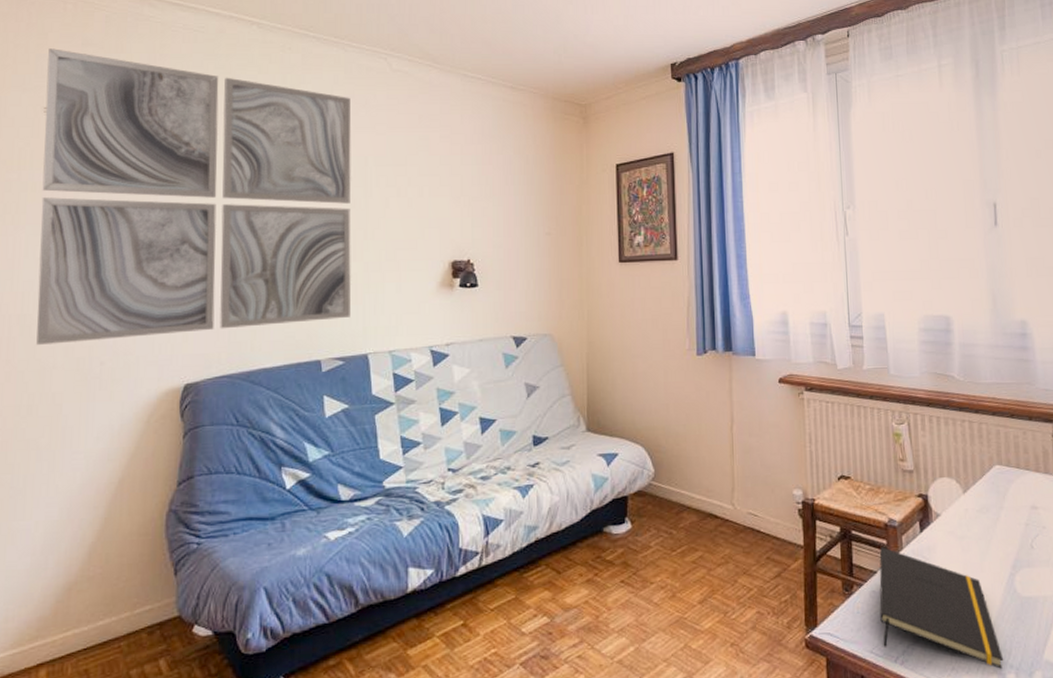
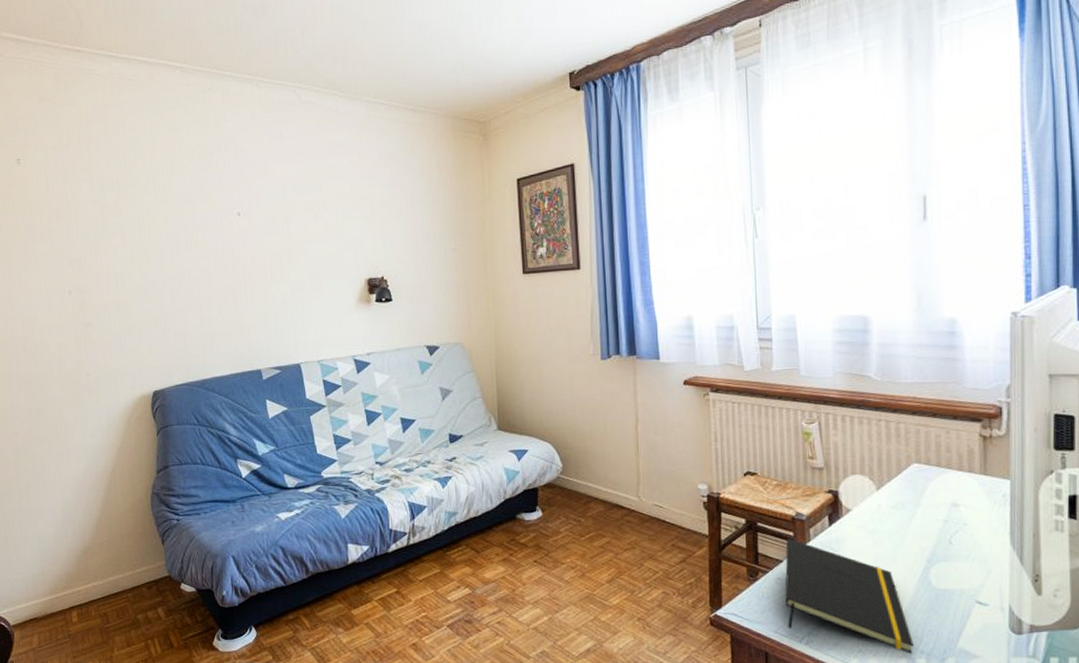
wall art: present [36,48,351,346] -> none [14,106,283,361]

